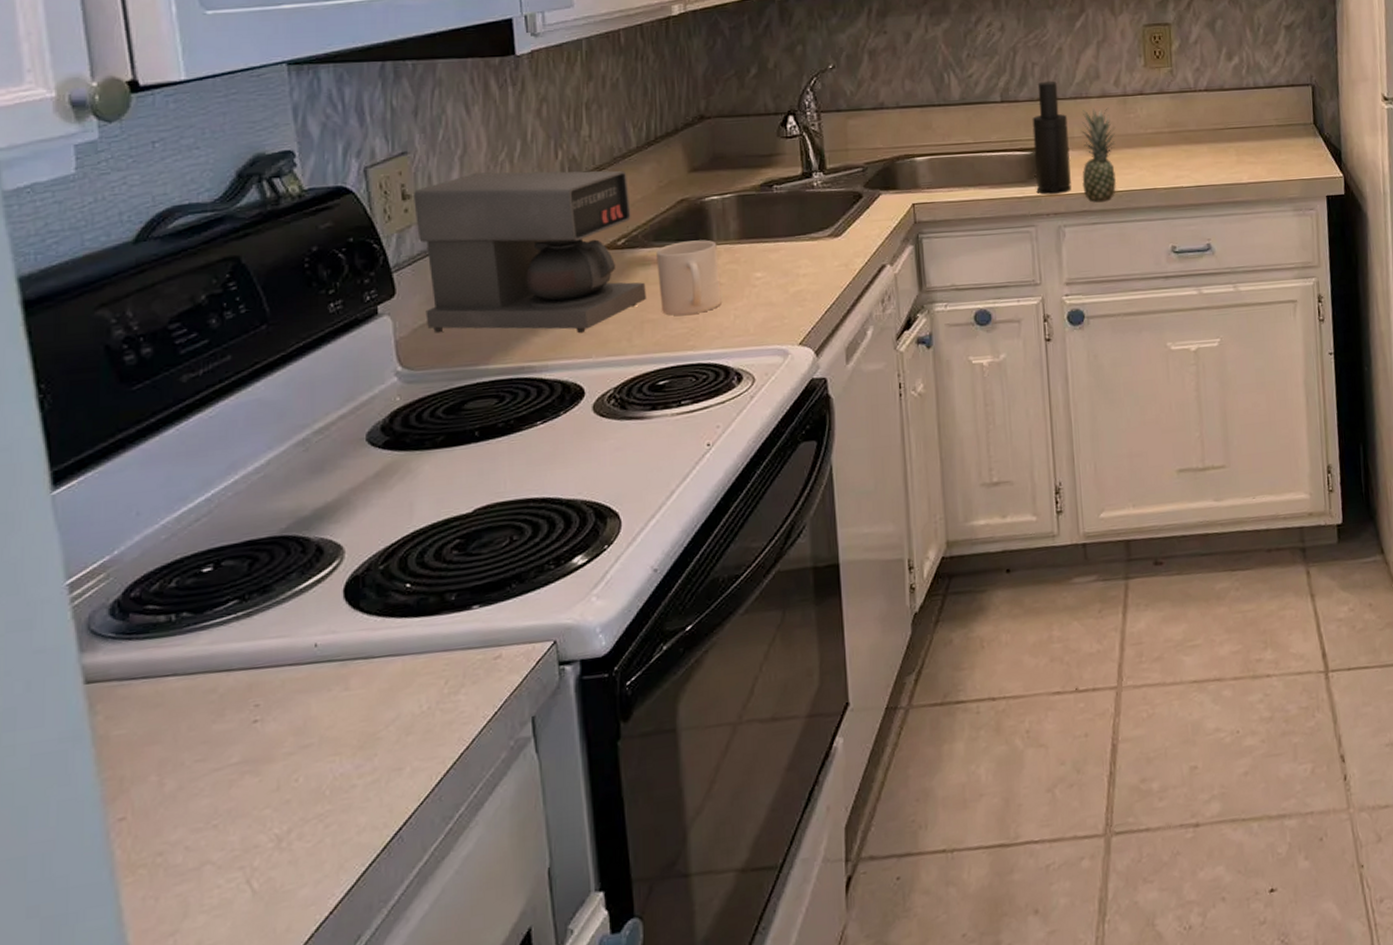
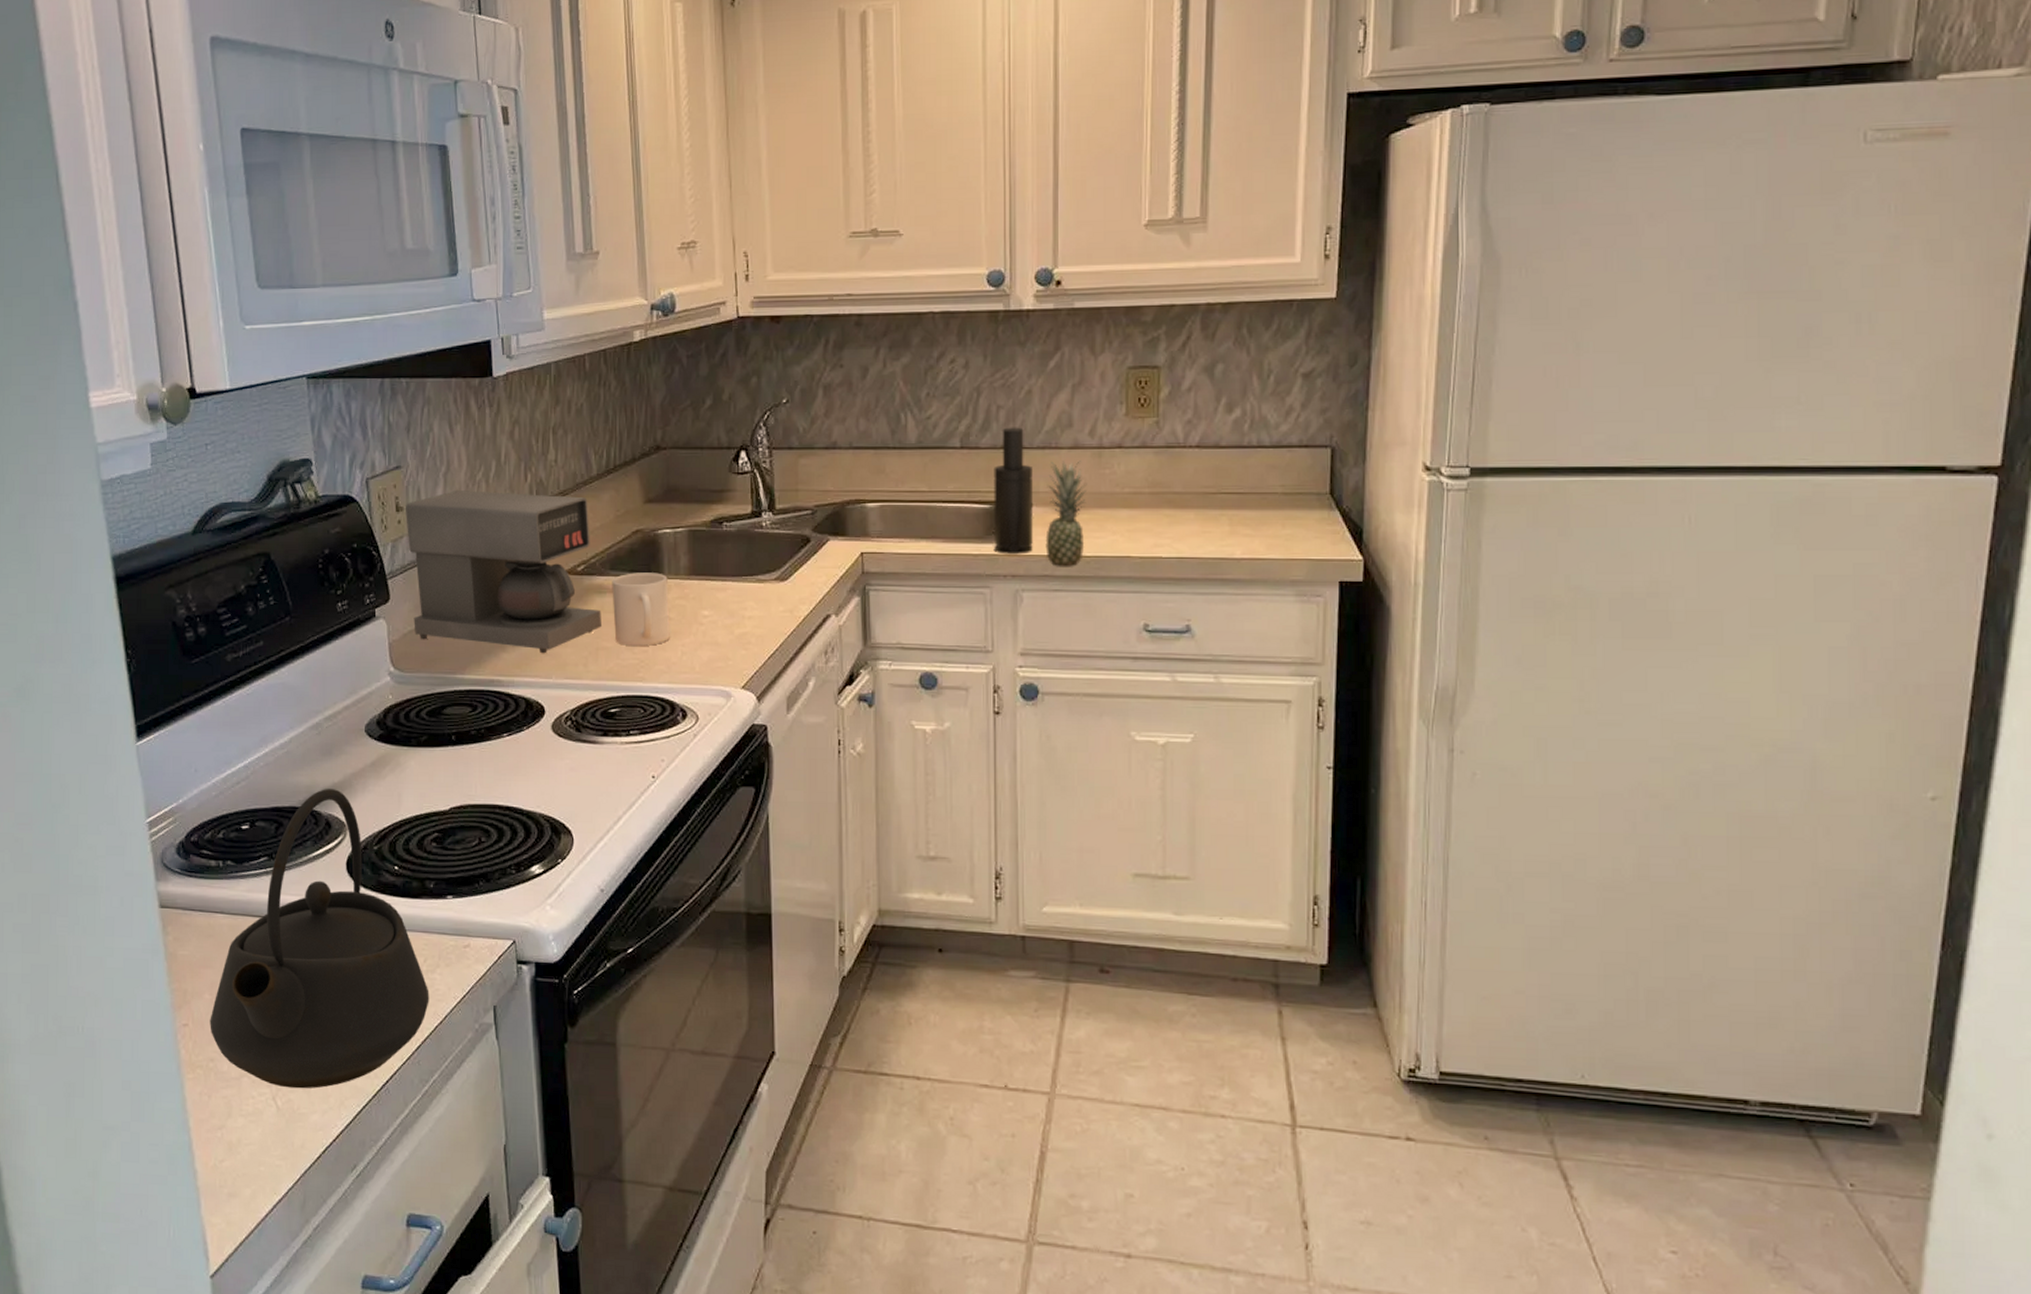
kettle: none [157,509,453,866] -> present [210,789,429,1089]

